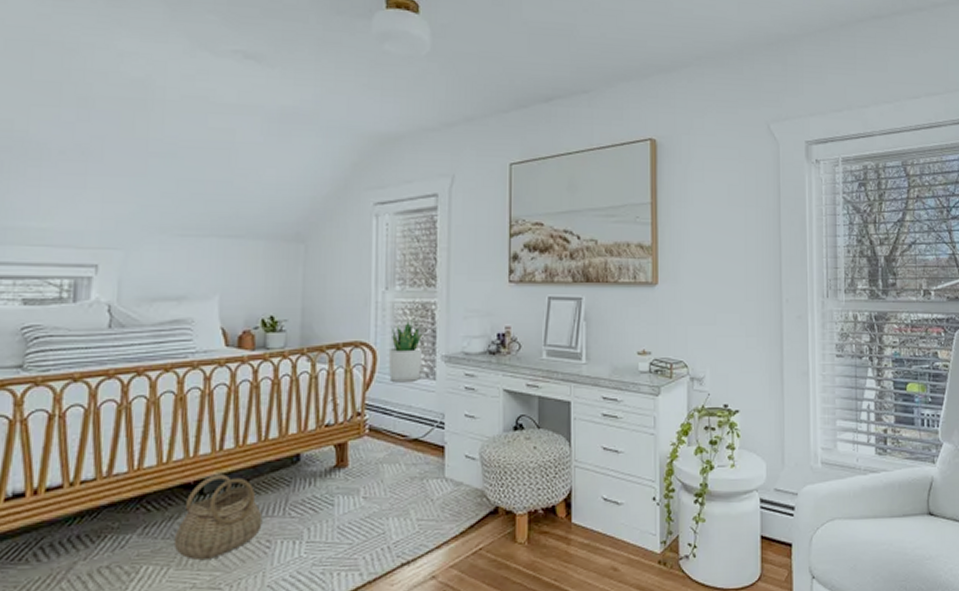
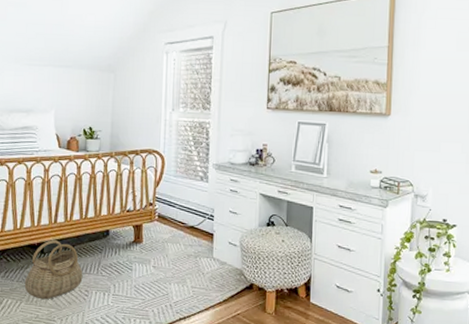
planter: present [389,320,424,383] -> none [173,135,200,183]

